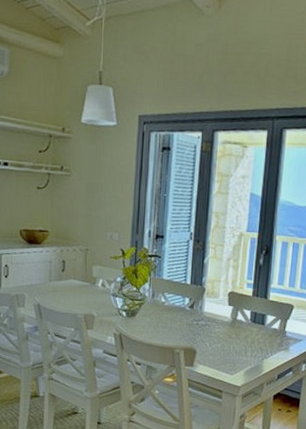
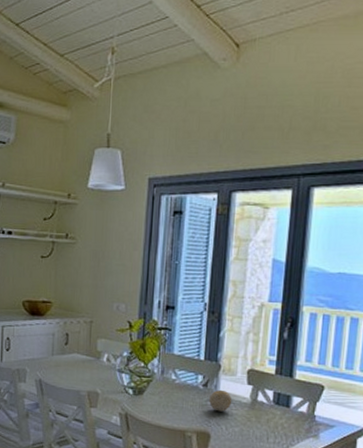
fruit: none [195,311,215,330] -> present [209,390,232,412]

